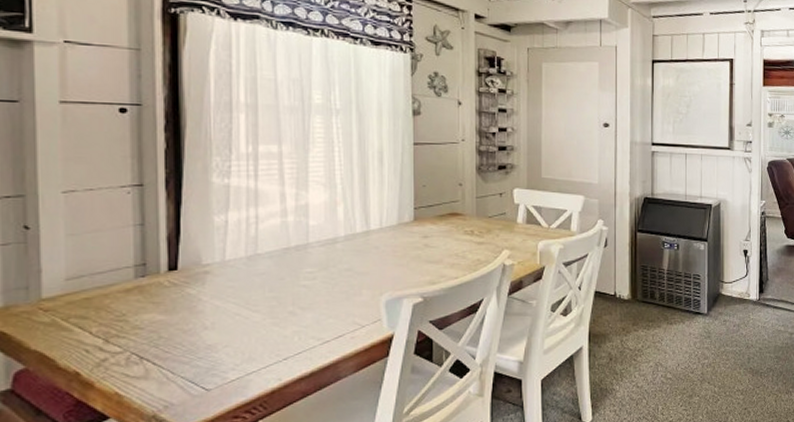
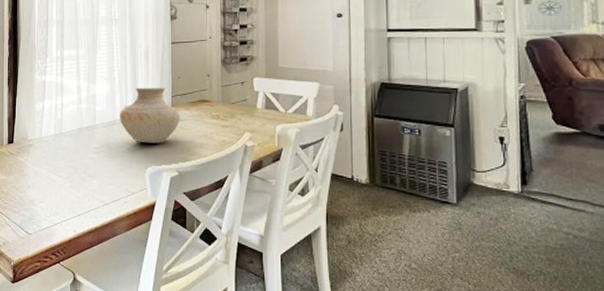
vase: none [344,198,426,265] -> present [120,88,181,143]

